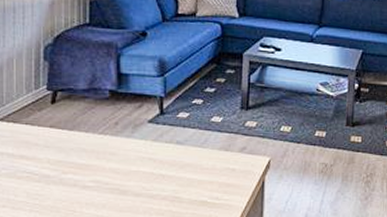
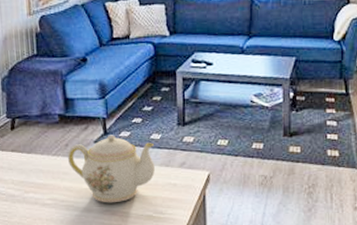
teapot: none [116,115,215,187] -> present [67,135,155,203]

